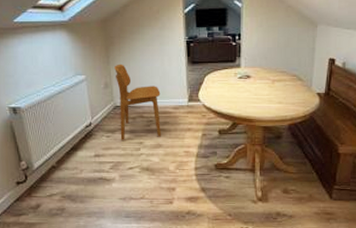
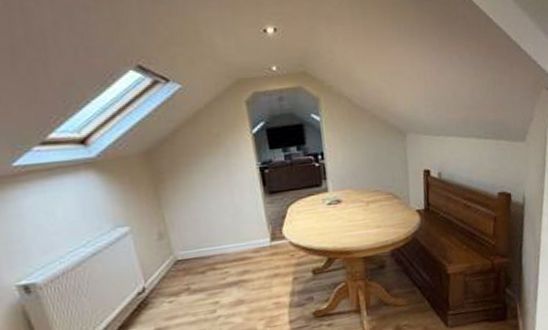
dining chair: present [114,64,162,140] -> none [169,205,243,304]

